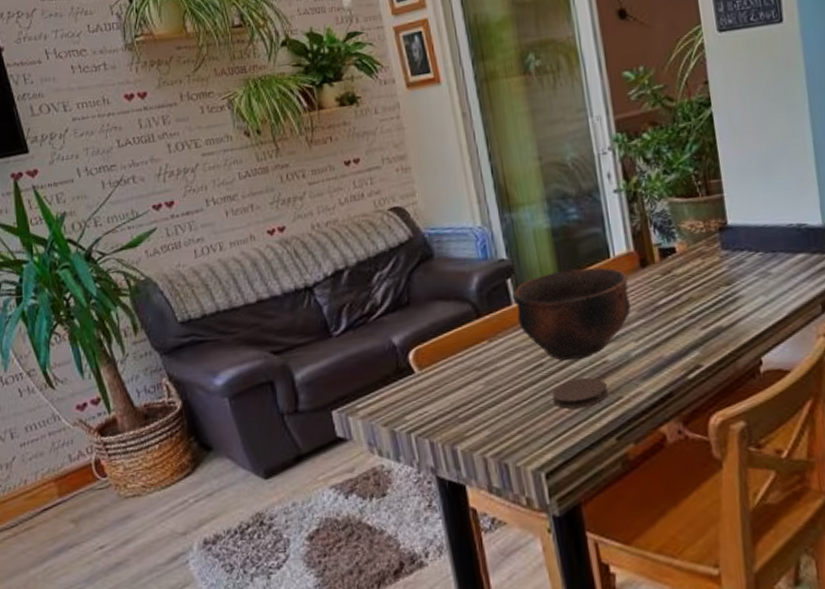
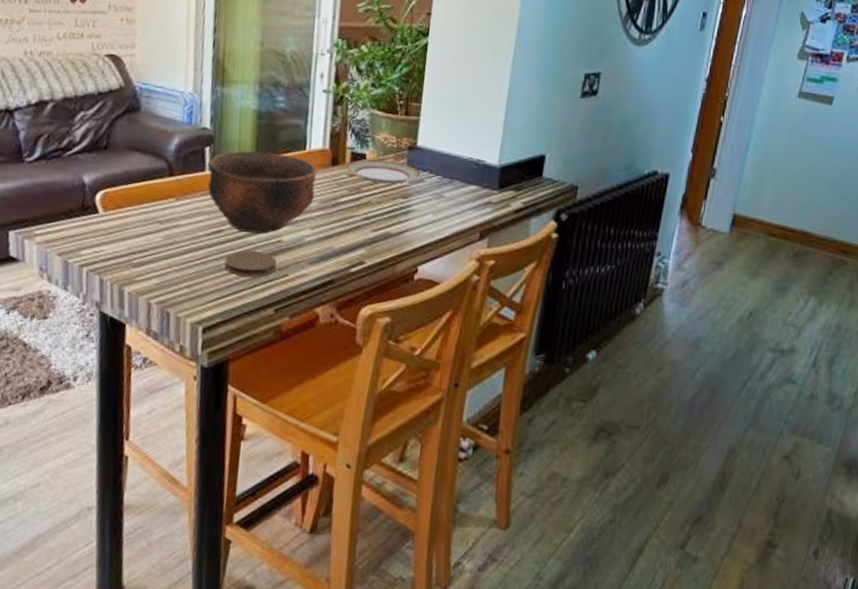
plate: none [655,248,740,276] -> present [345,159,421,184]

